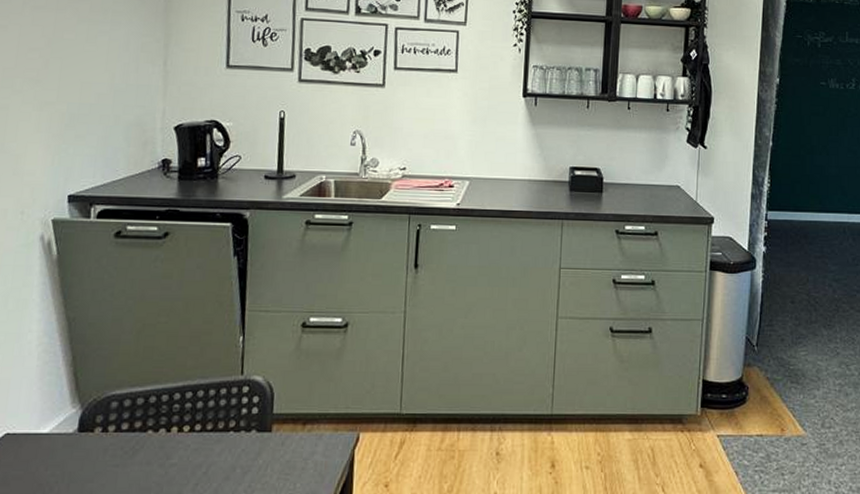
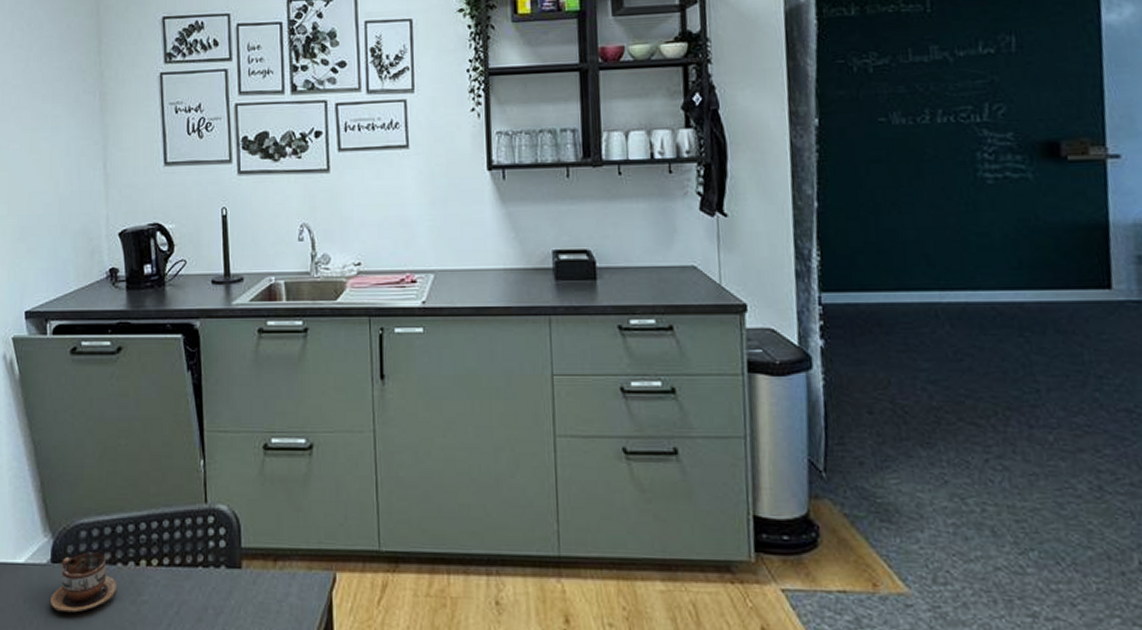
cup: none [73,421,146,477] -> present [49,552,116,613]

